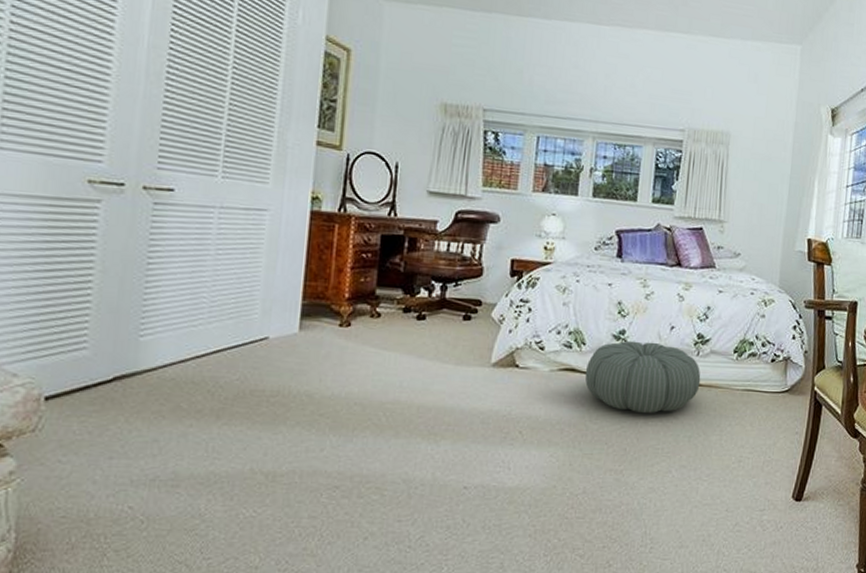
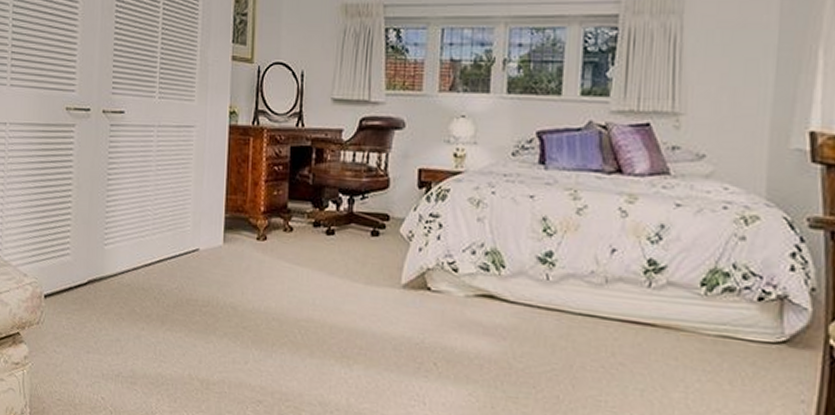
pouf: present [585,340,701,414] -> none [505,264,655,357]

